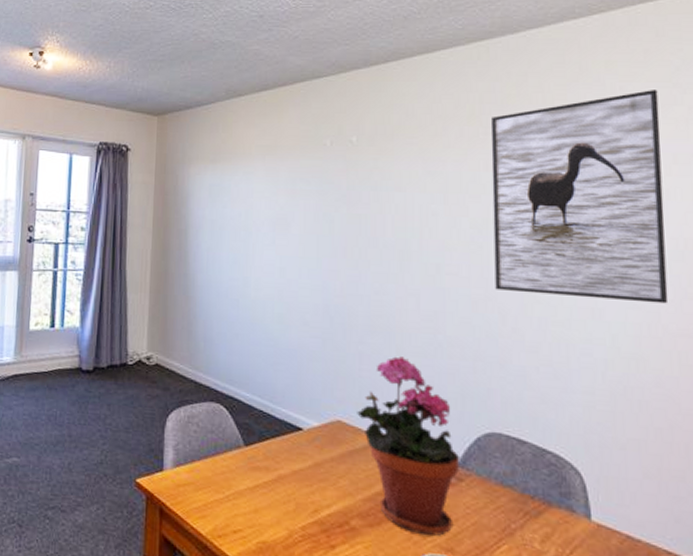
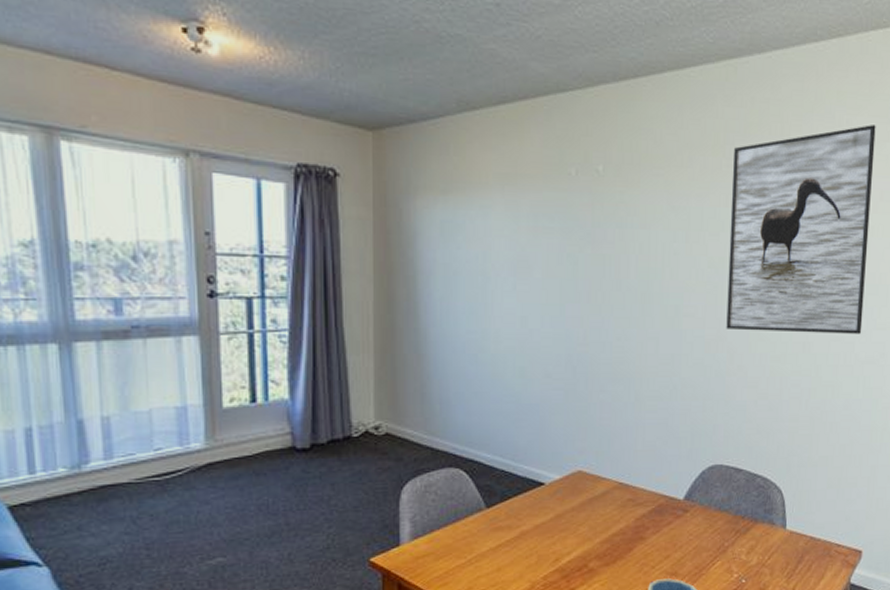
potted plant: present [357,356,461,537] -> none [597,402,687,565]

